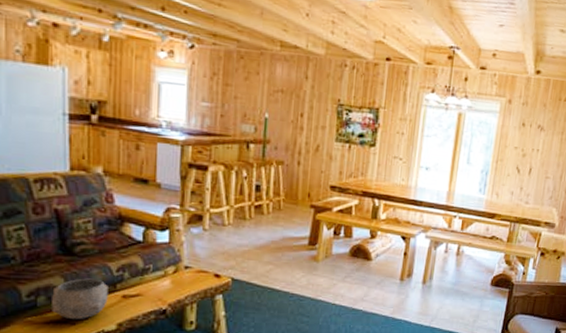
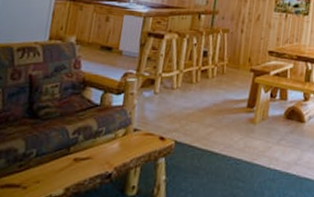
bowl: present [52,278,108,320] -> none [8,141,63,184]

